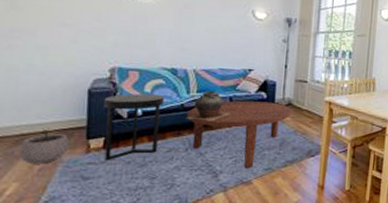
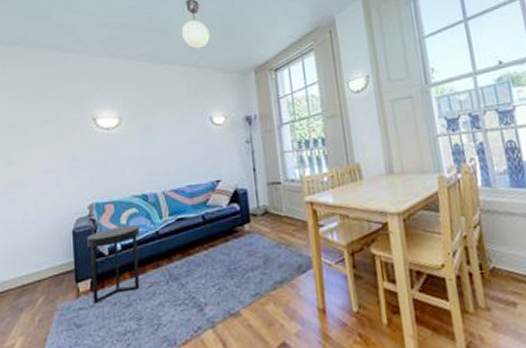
plant pot: present [19,128,69,164] -> none [23,276,62,315]
ceramic pot: present [185,91,231,121] -> none [162,212,206,248]
coffee table: present [187,100,292,169] -> none [163,213,271,297]

